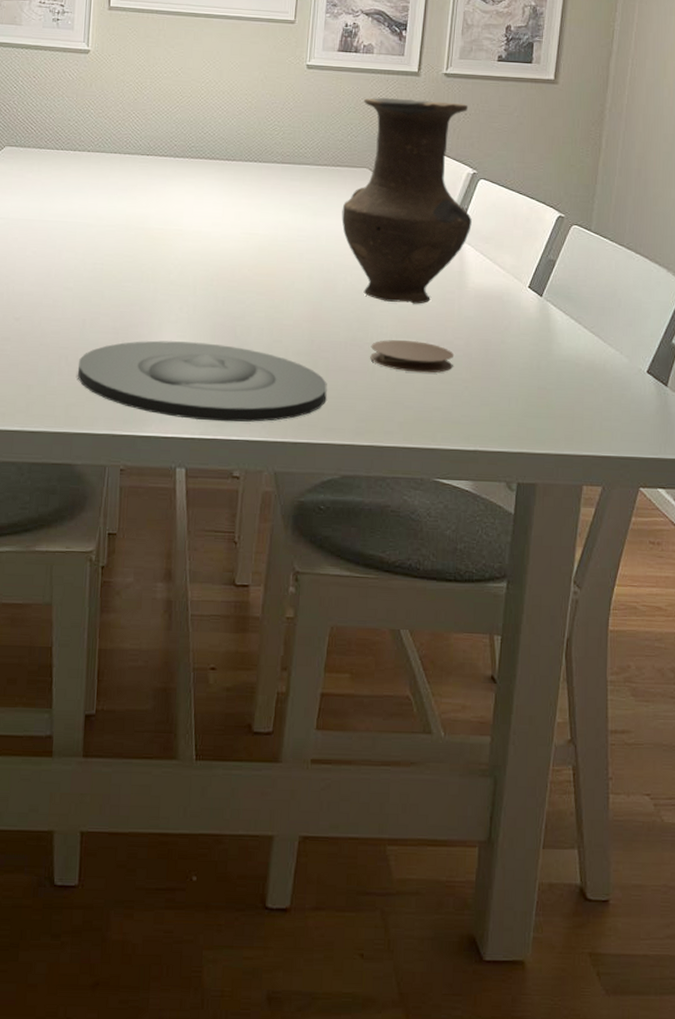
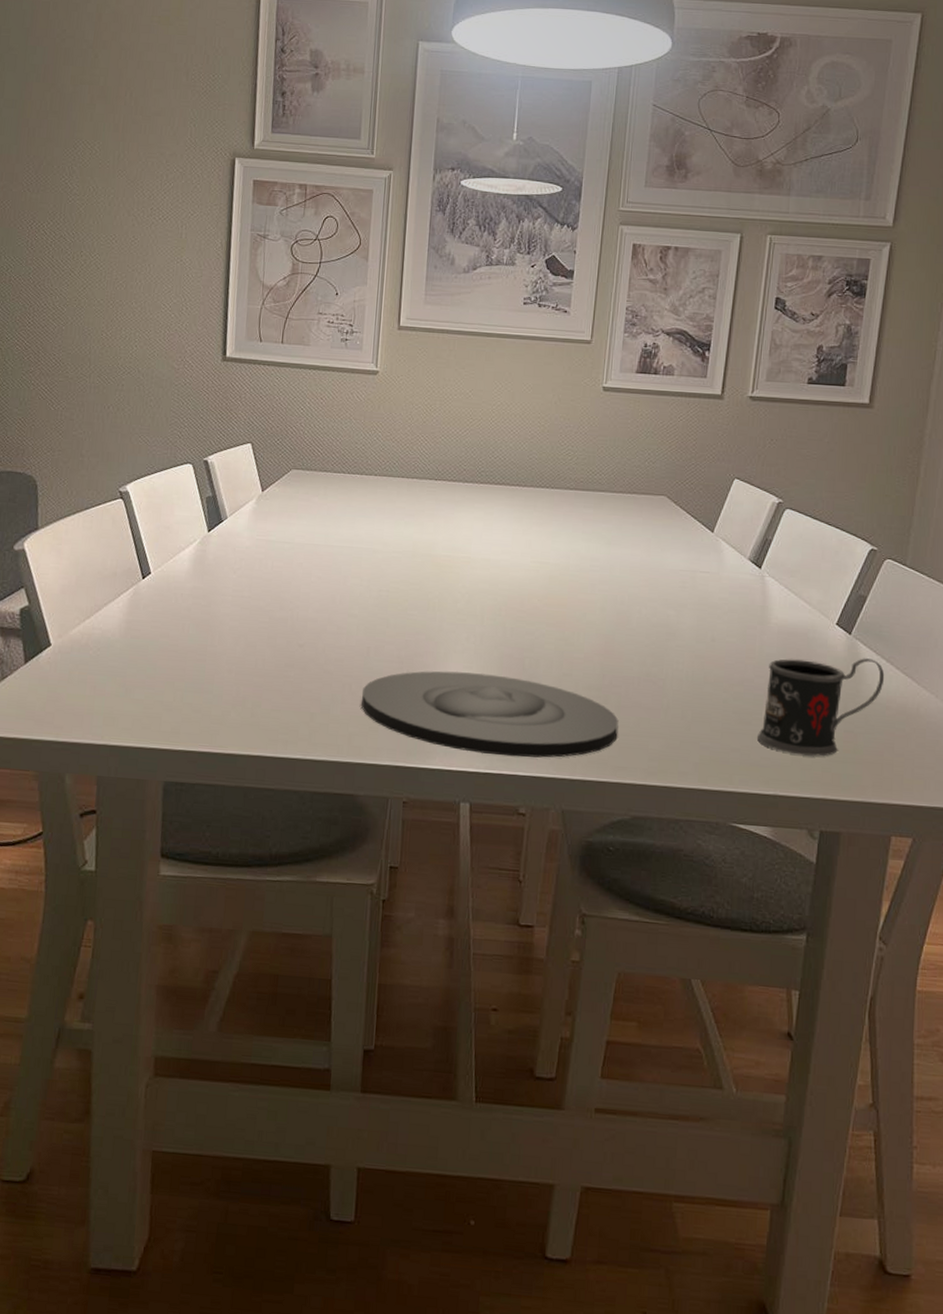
vase: present [341,97,472,304] -> none [637,421,776,640]
coaster: present [370,339,455,373] -> none [665,676,755,713]
mug: none [457,318,574,413] -> present [756,658,885,757]

